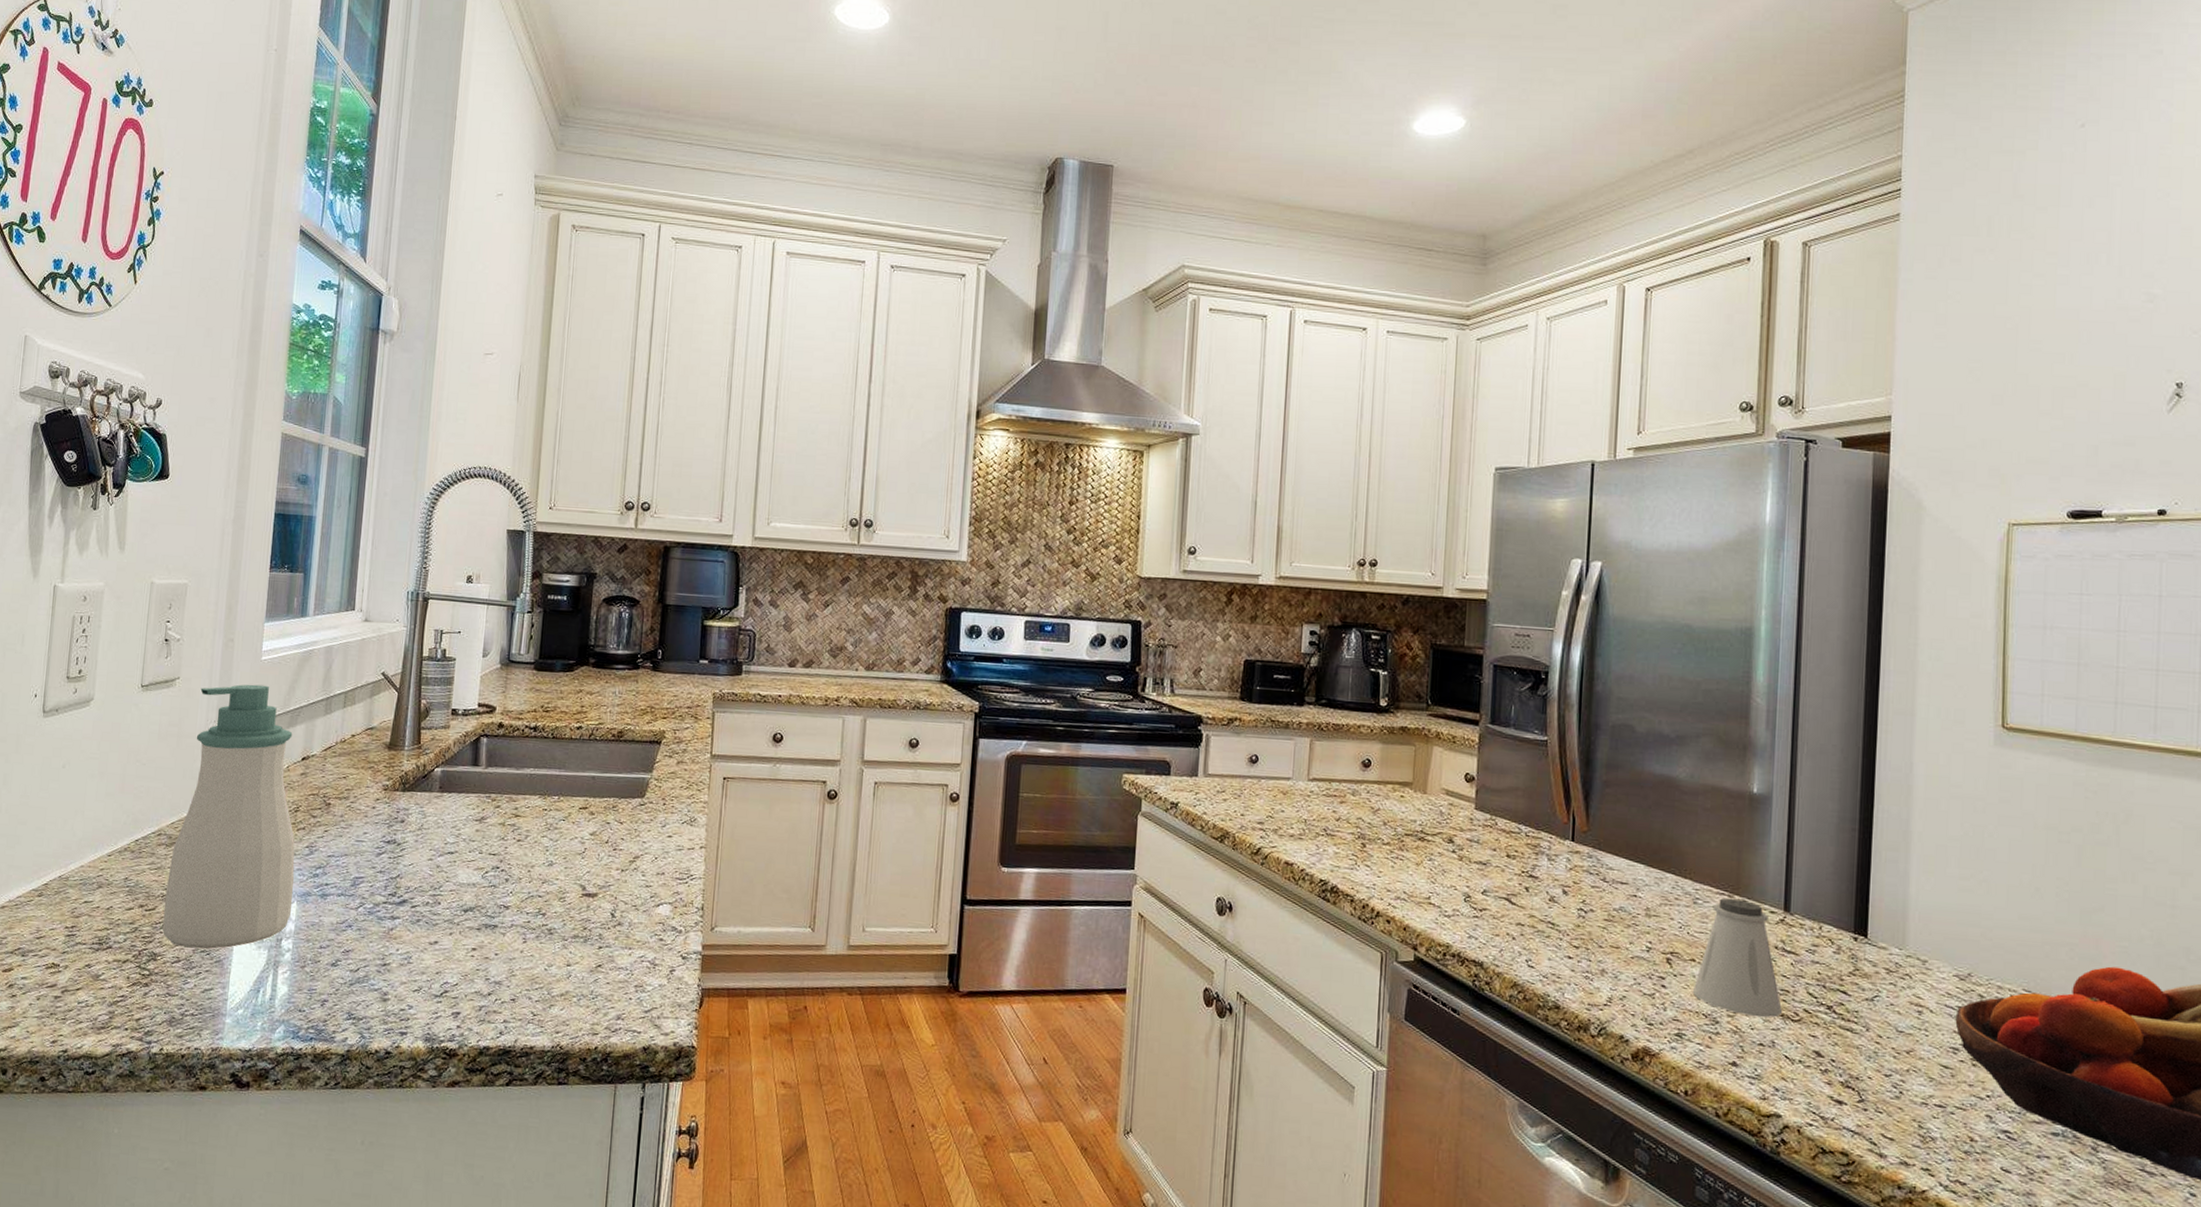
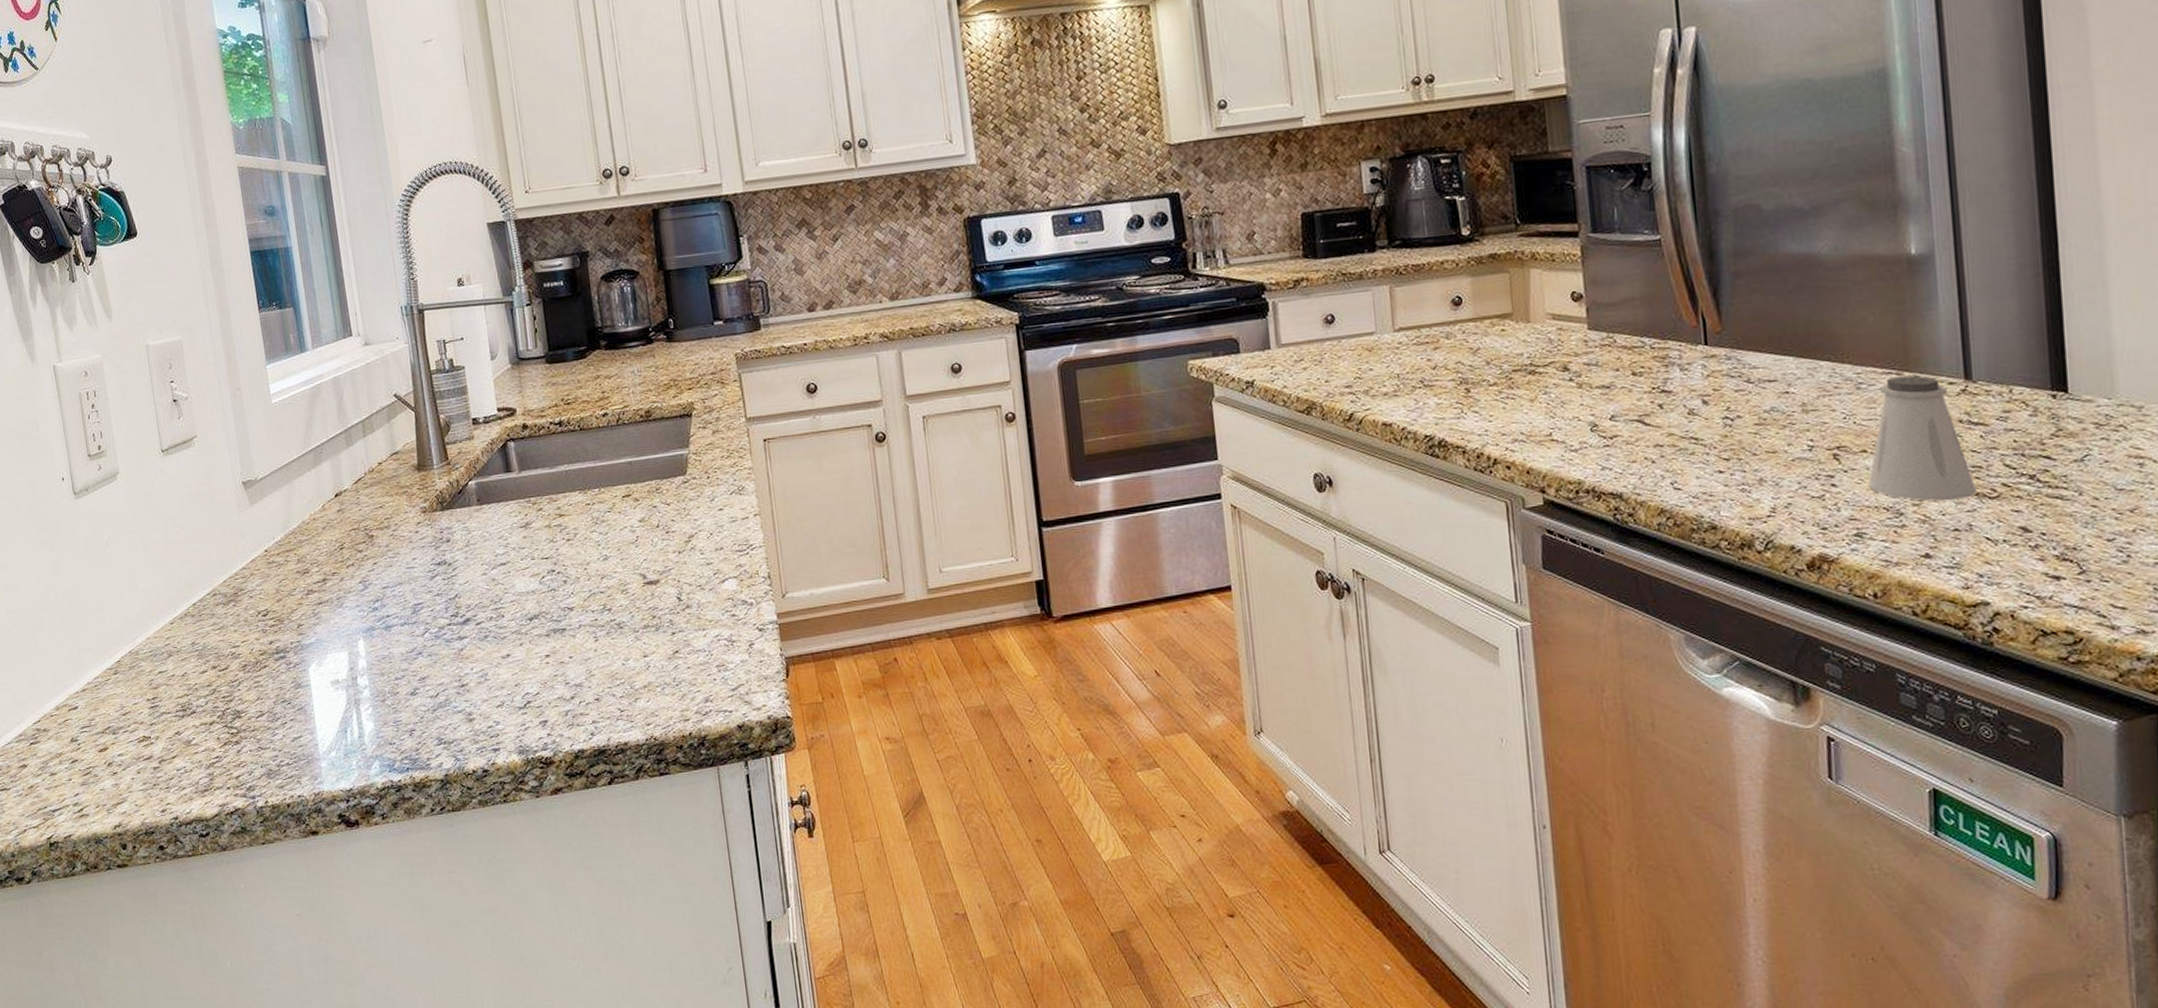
soap bottle: present [162,684,295,950] -> none [219,428,360,701]

